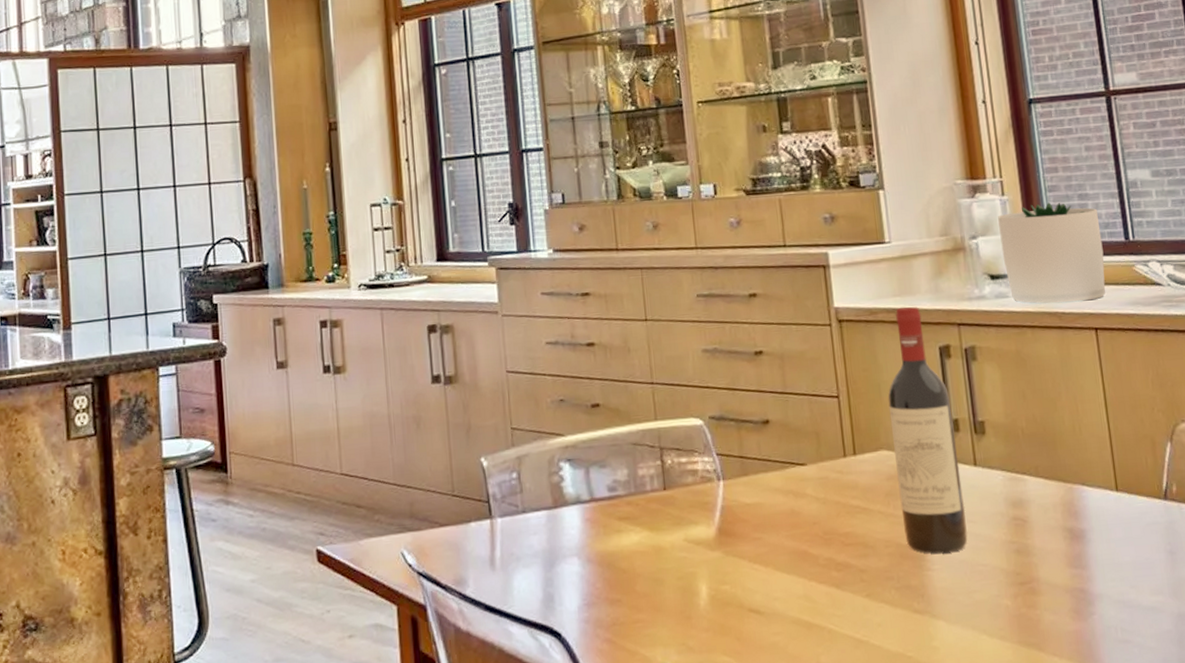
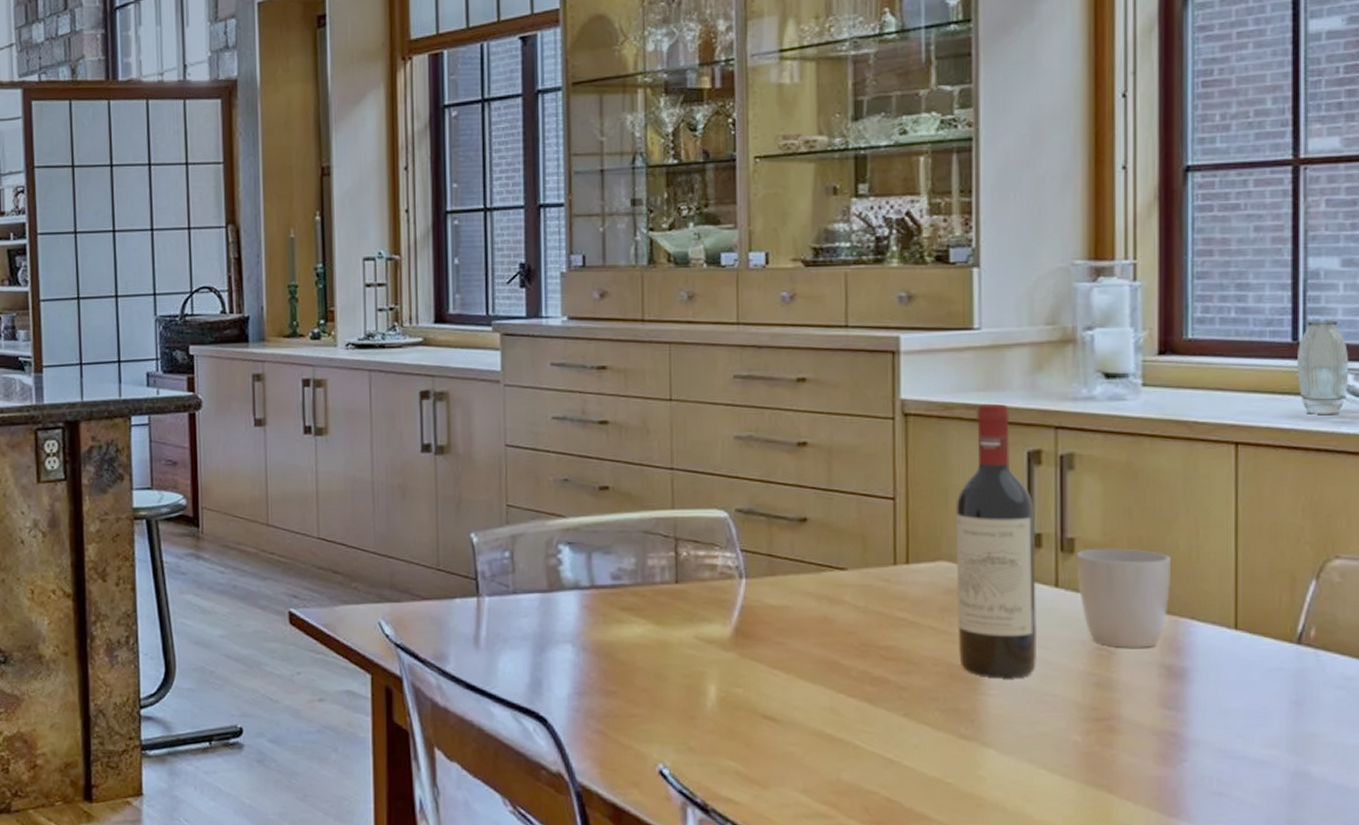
cup: none [987,427,1064,516] -> present [1076,548,1172,648]
planter: present [998,202,1106,304] -> none [1124,292,1261,411]
vase: none [1130,221,1170,301] -> present [1296,320,1349,414]

